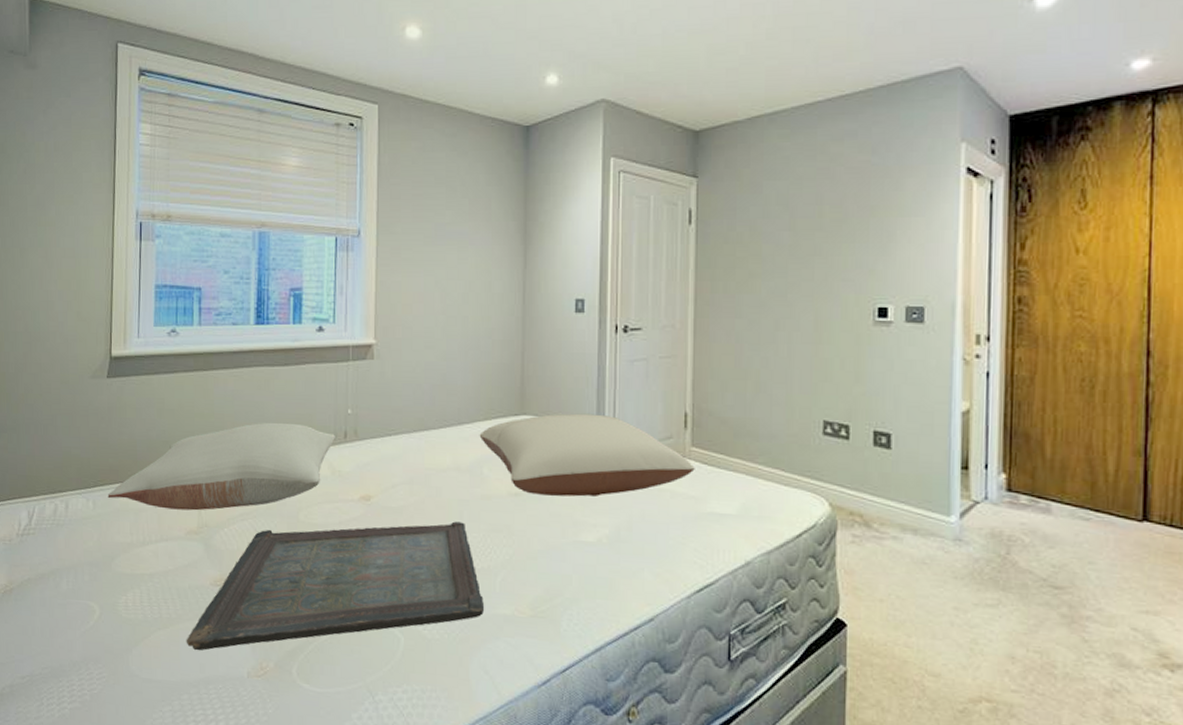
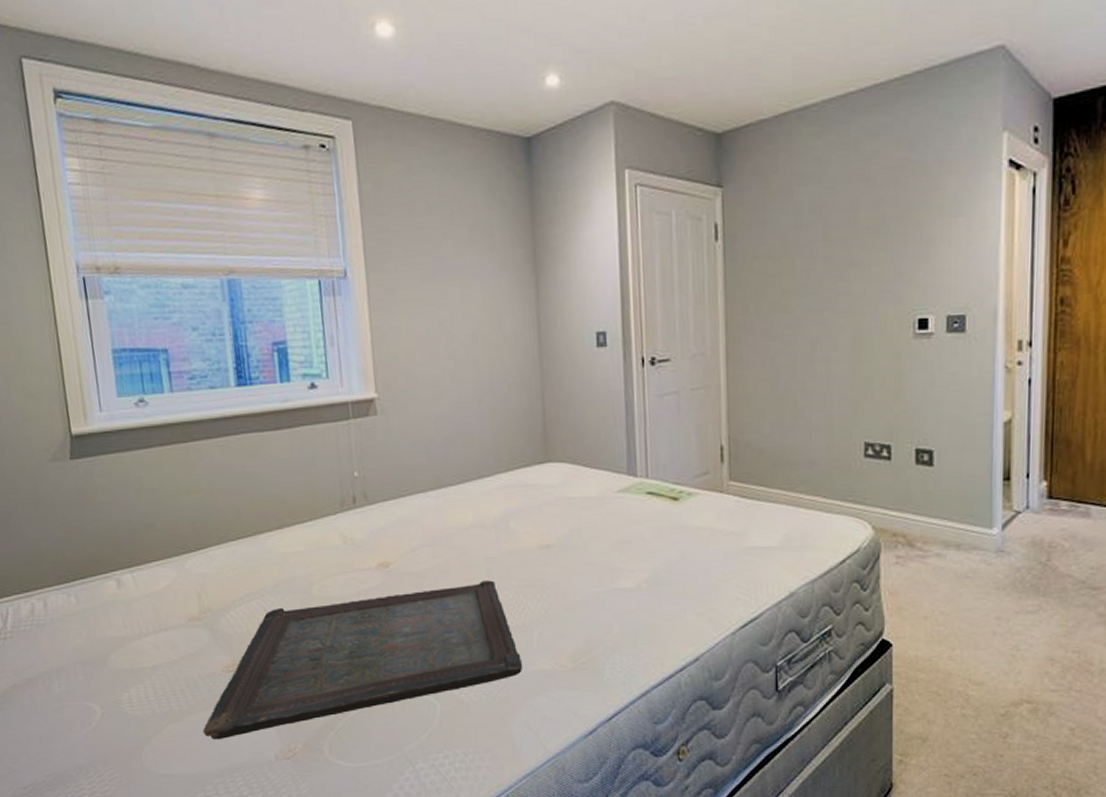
pillow: present [107,422,335,511] -> none [91,492,343,597]
pillow: present [479,413,695,497] -> none [502,454,734,545]

